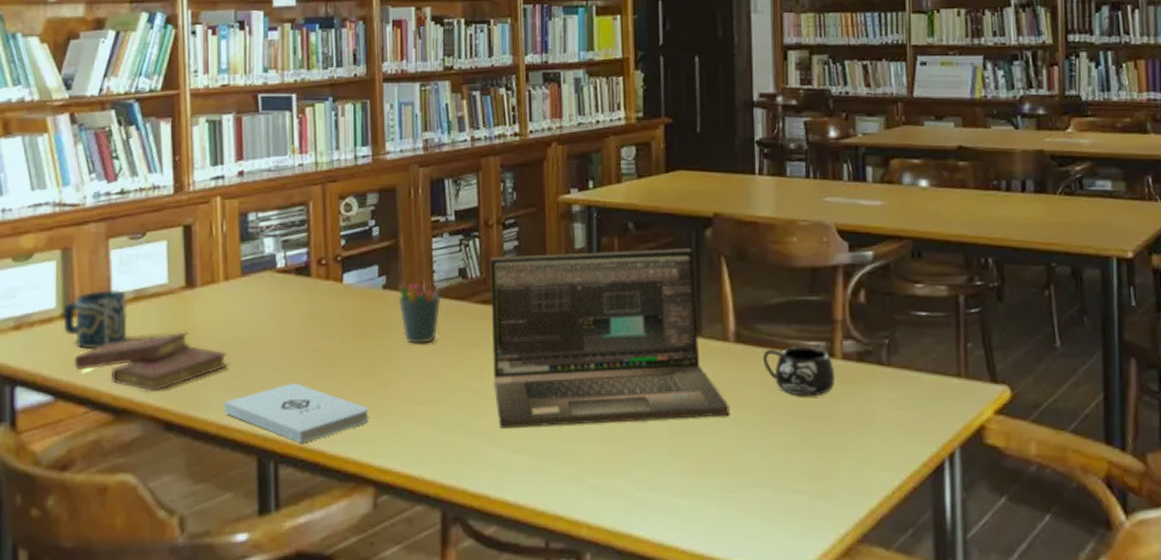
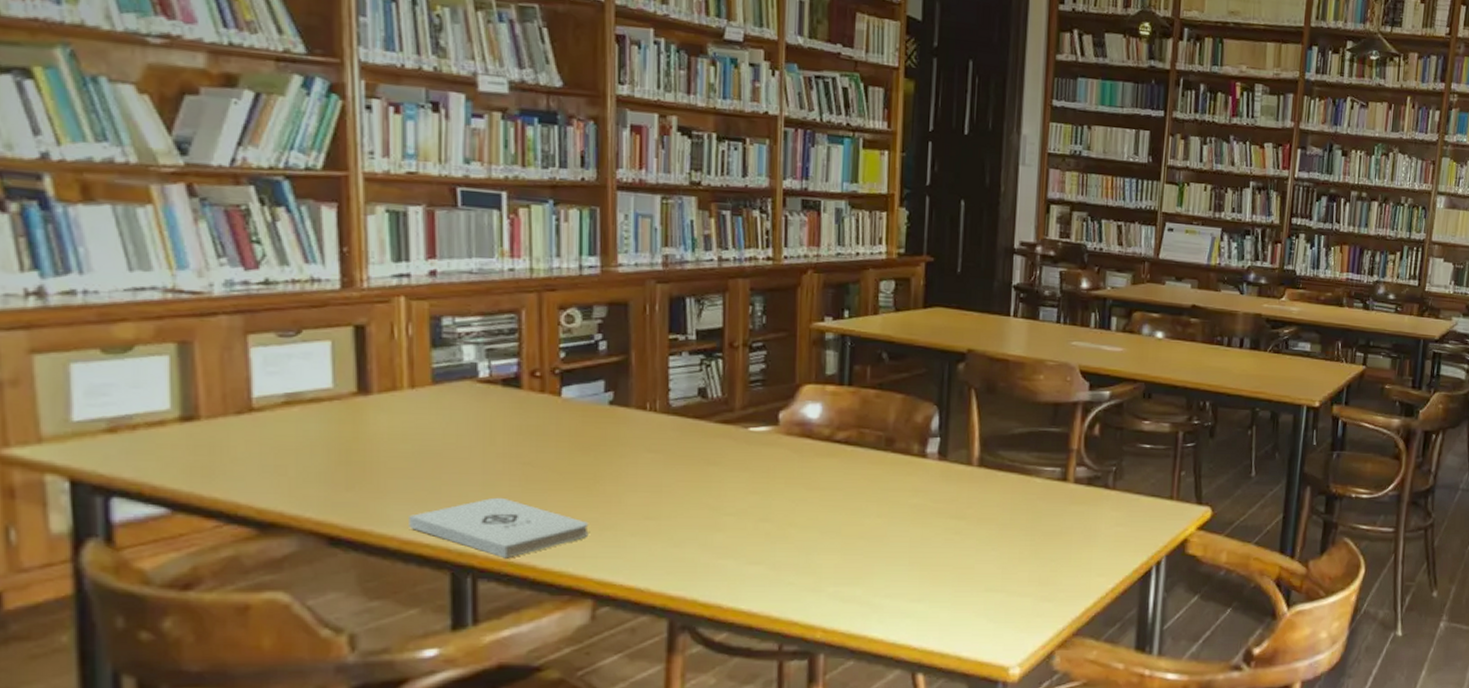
cup: present [63,290,128,351] -> none [182,392,277,459]
book: present [74,332,228,393] -> none [199,441,414,506]
pen holder: present [398,274,442,344] -> none [627,393,679,461]
laptop: present [490,248,730,429] -> none [731,378,969,543]
mug: present [762,347,836,397] -> none [1002,472,1067,515]

